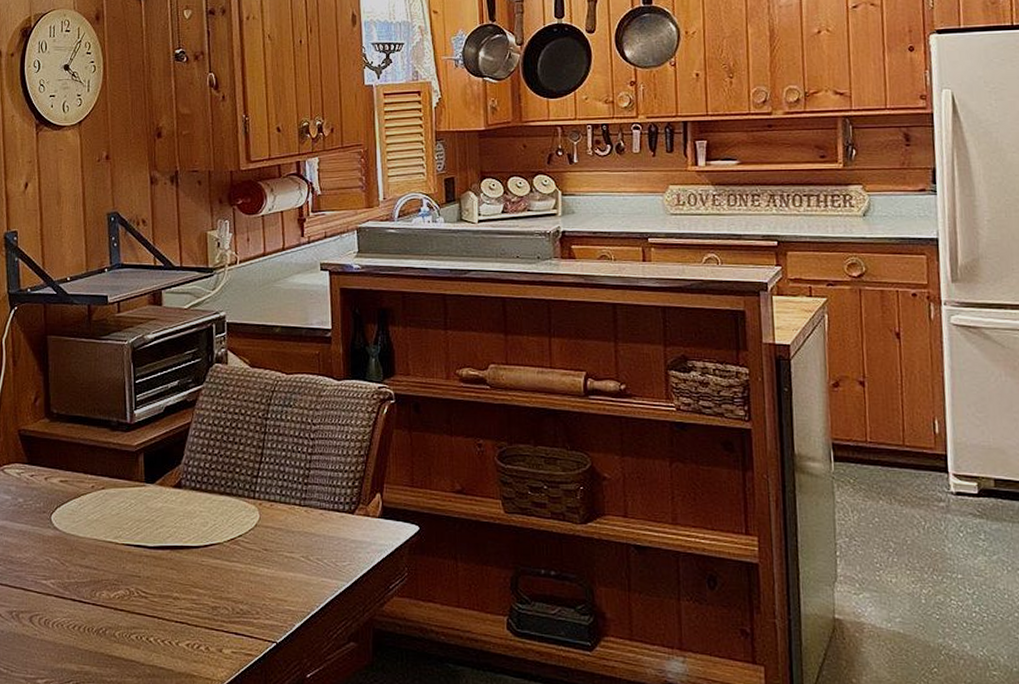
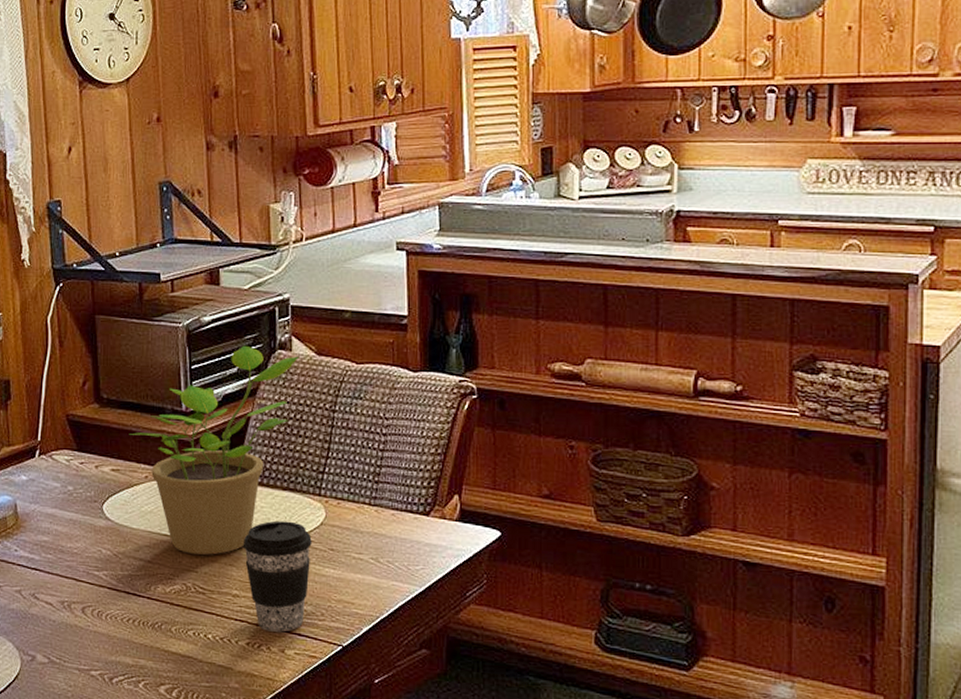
potted plant: none [77,360,235,560] -> present [129,345,300,555]
coffee cup: none [183,524,247,632] -> present [243,520,312,632]

